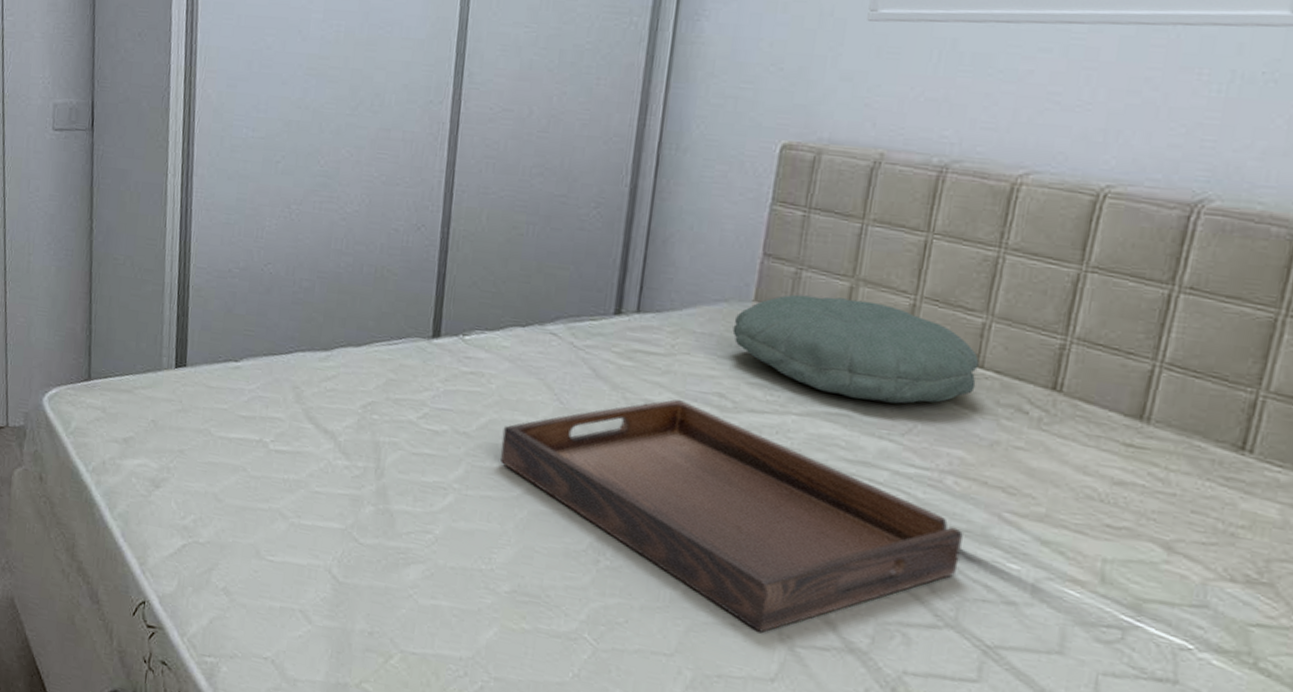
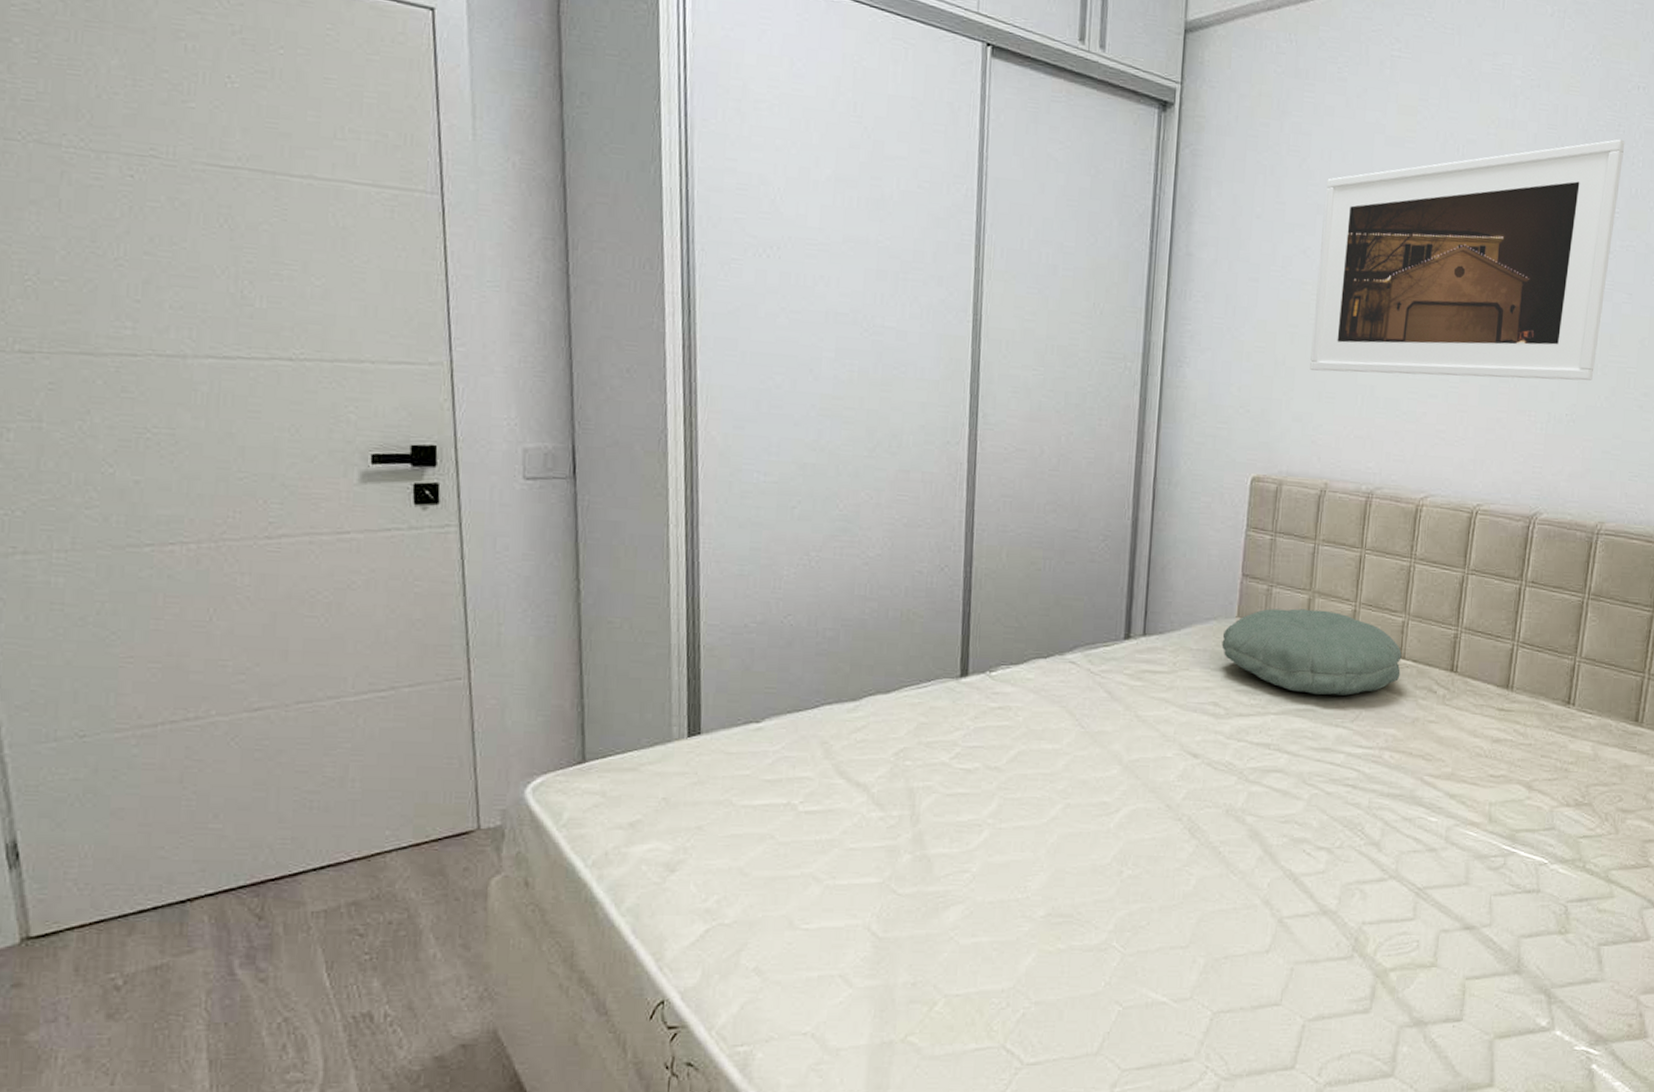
serving tray: present [500,399,963,633] -> none [1030,711,1398,911]

